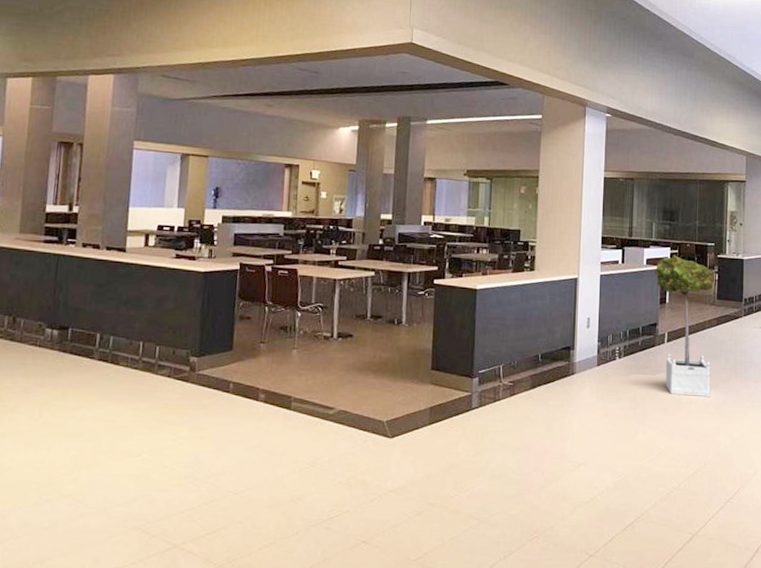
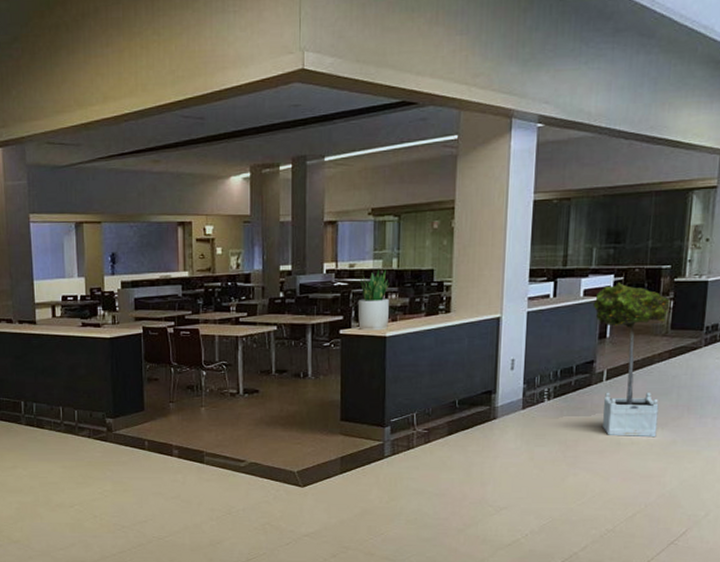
planter: none [451,226,481,283] -> present [357,270,389,331]

